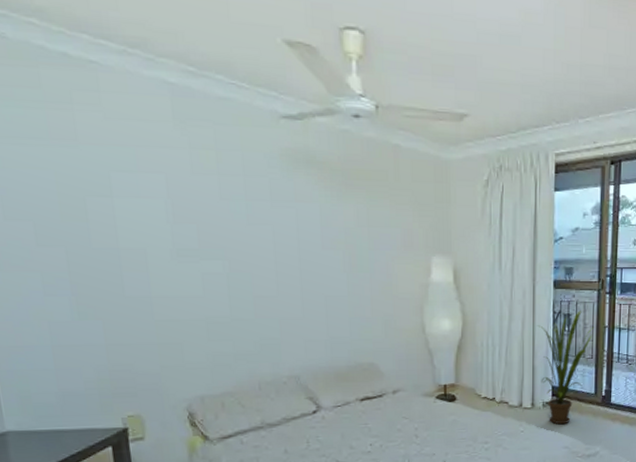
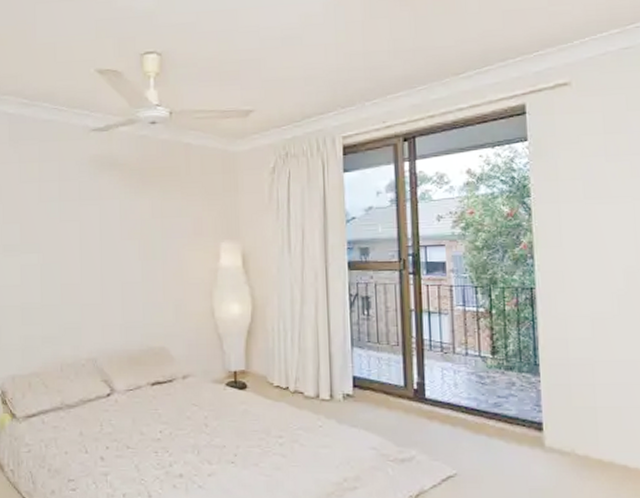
house plant: present [538,311,595,425] -> none [333,293,399,421]

